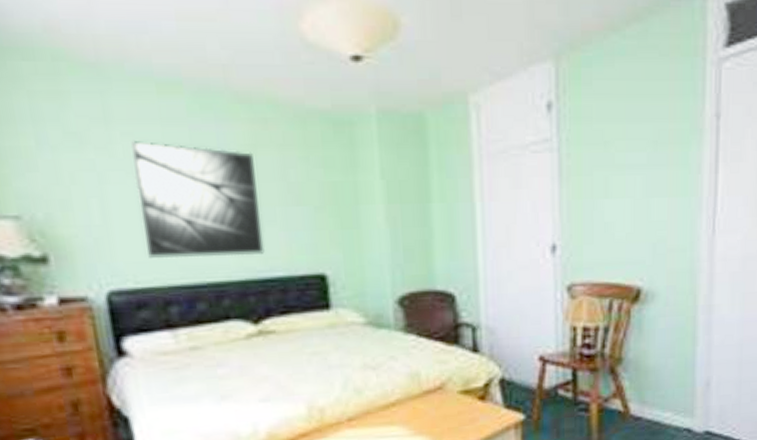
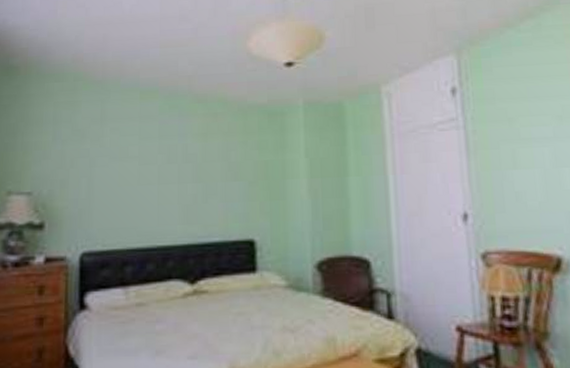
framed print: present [131,140,265,258] -> none [115,133,205,225]

